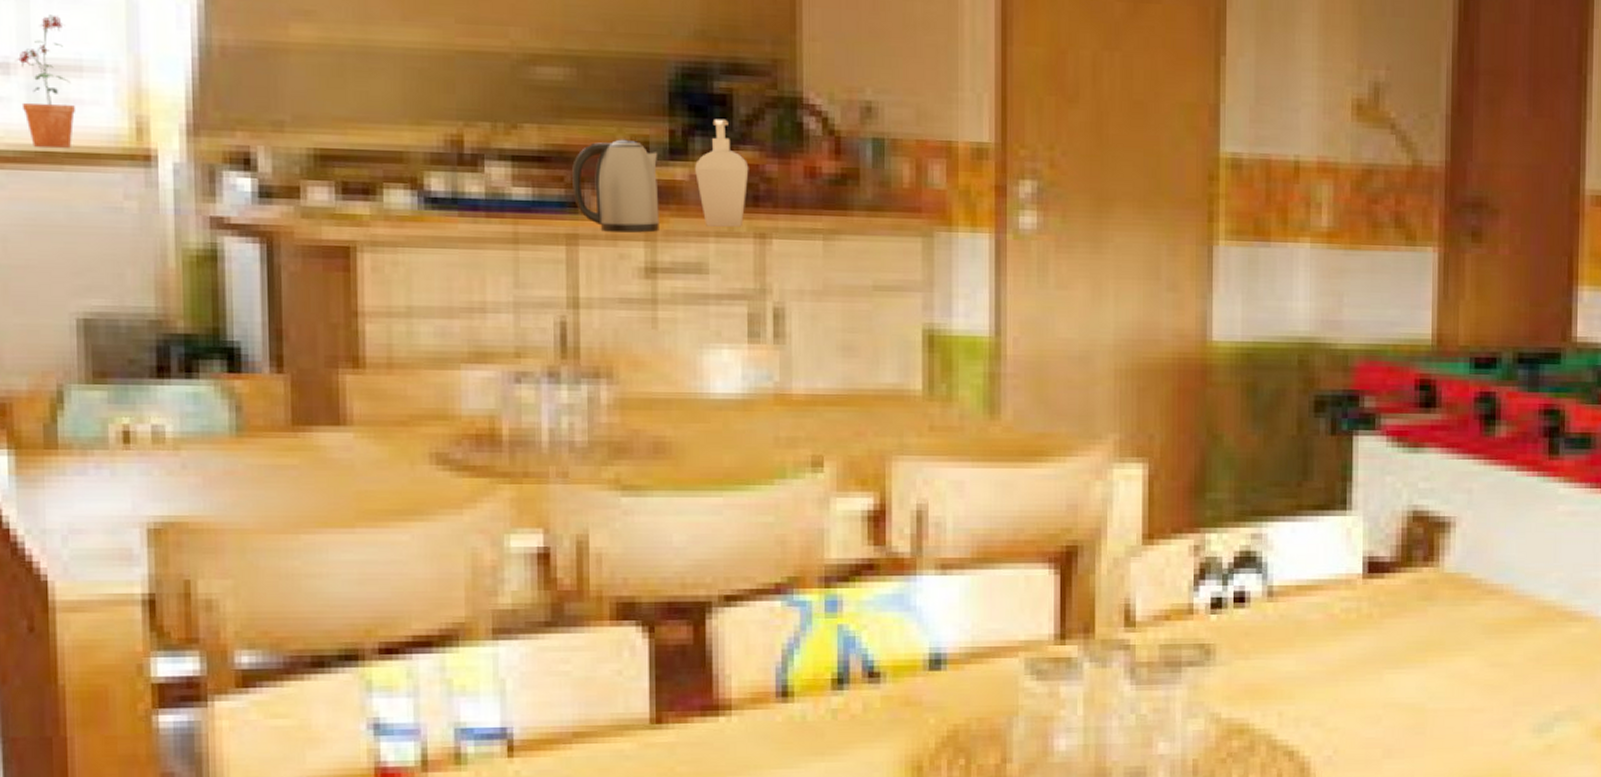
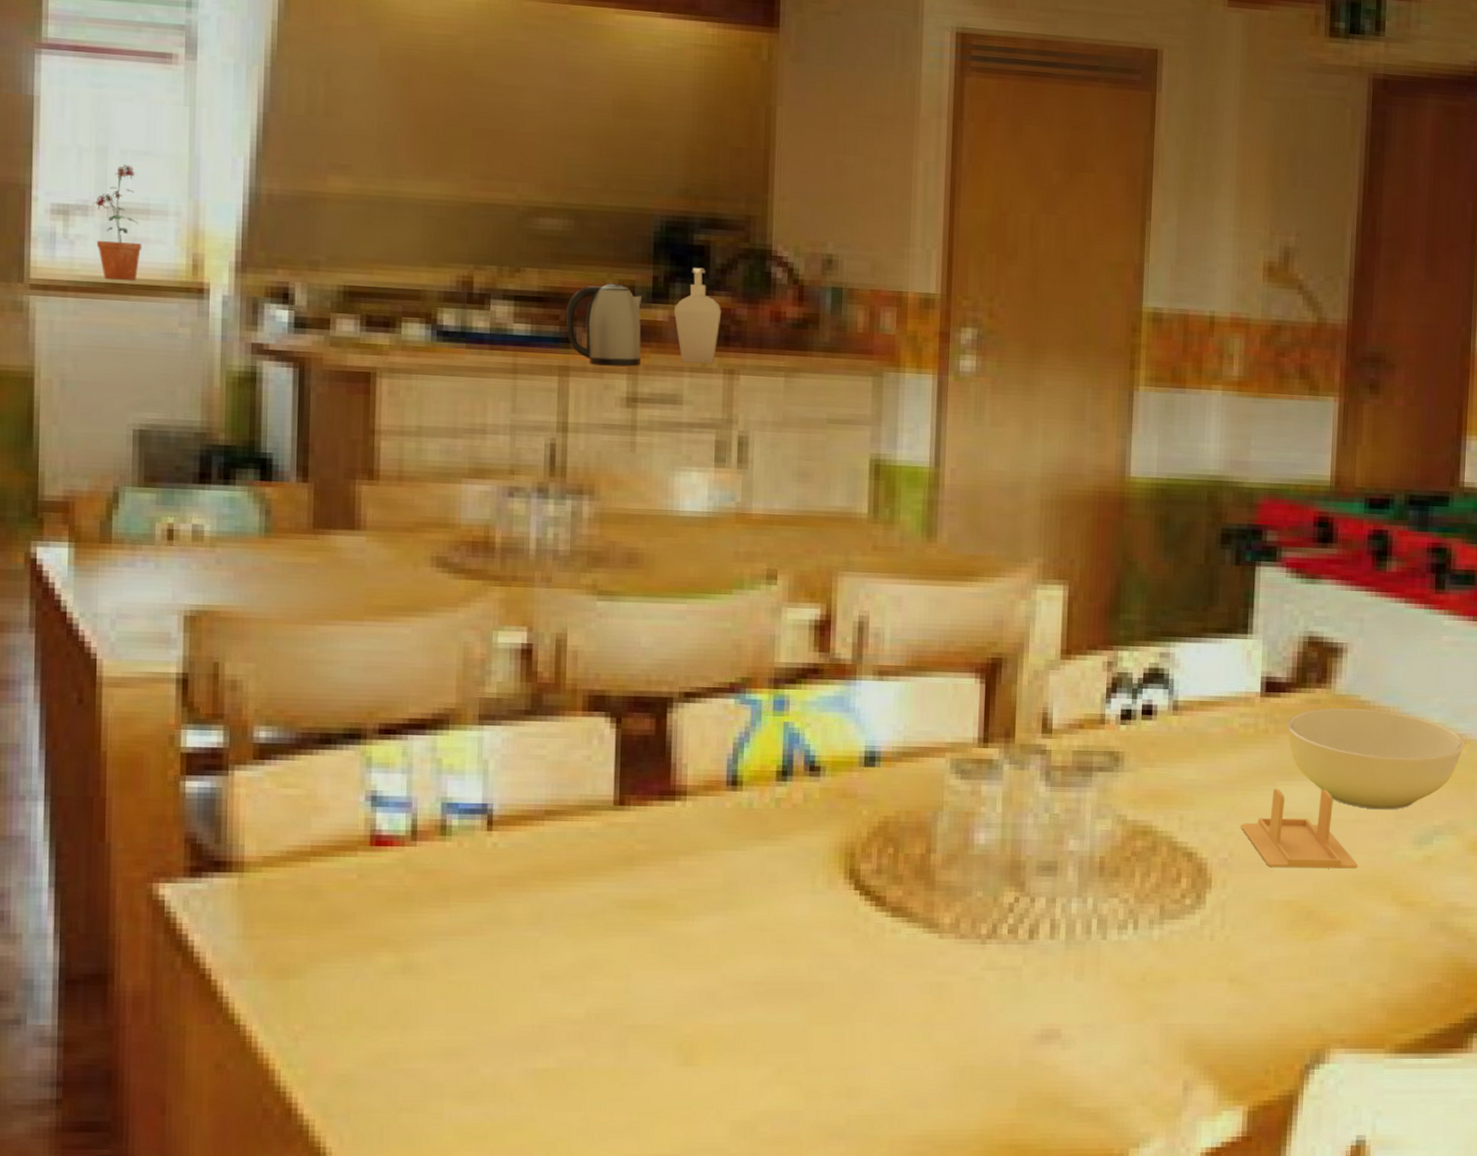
napkin holder: none [1345,677,1473,764] -> present [1241,789,1358,869]
bowl: none [1392,587,1585,697] -> present [1286,707,1465,810]

